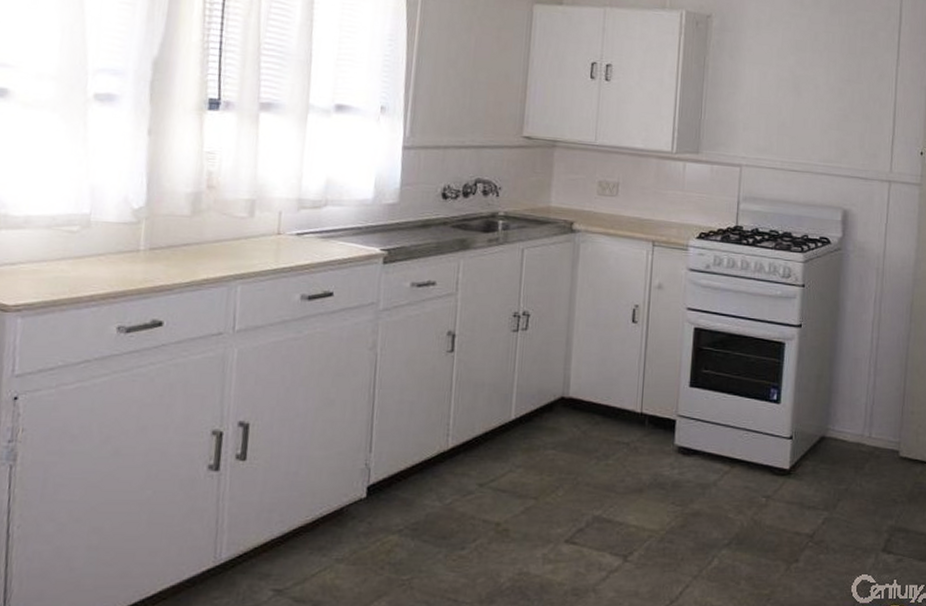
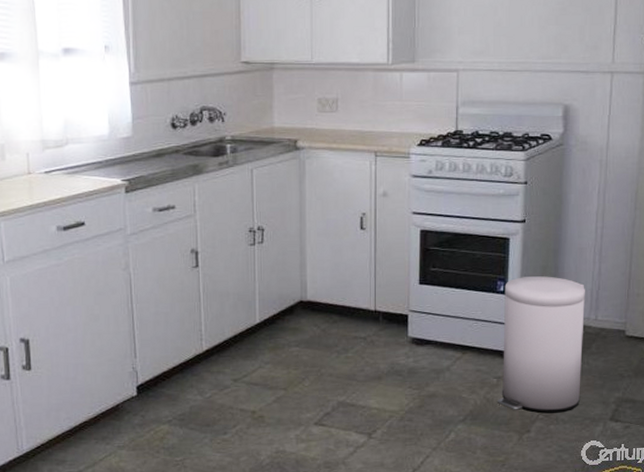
pedal bin: none [764,385,860,541] -> present [496,276,585,414]

